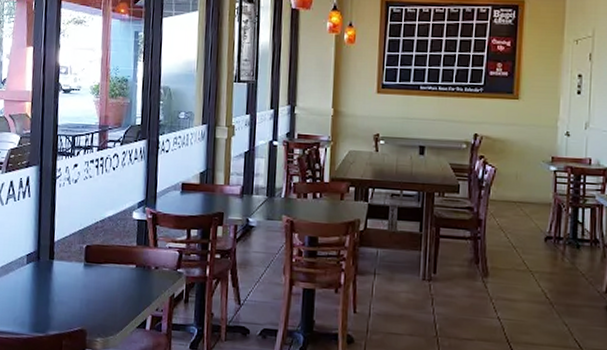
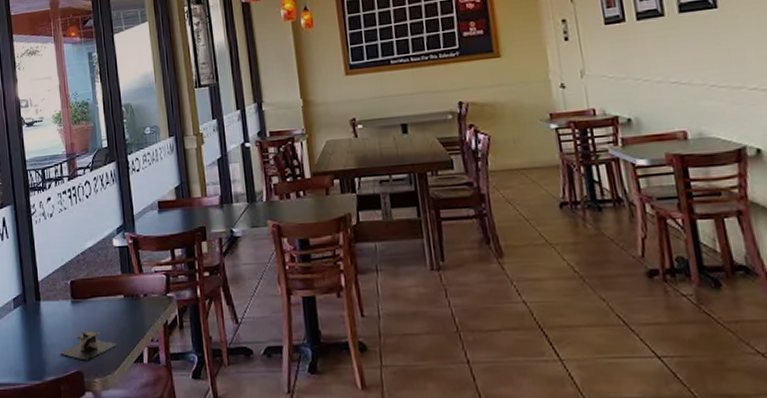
architectural model: none [66,292,124,321] -> present [60,329,118,361]

